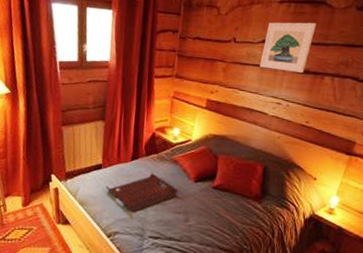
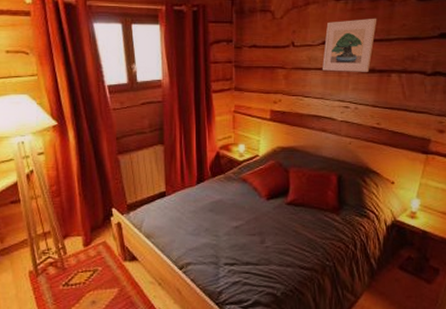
serving tray: present [105,173,178,212] -> none [172,195,250,239]

